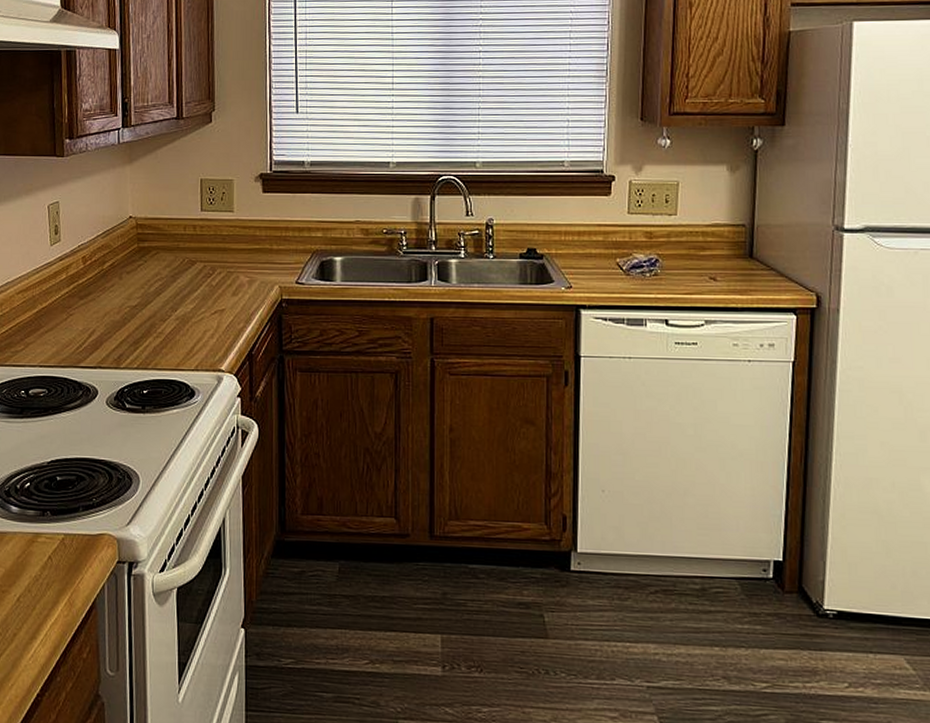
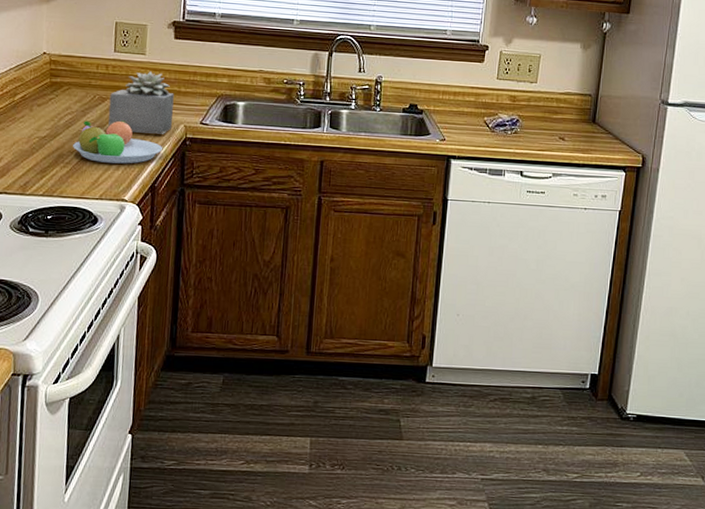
fruit bowl: none [165,284,258,331] -> present [73,120,163,164]
succulent plant: none [199,229,267,297] -> present [108,71,174,134]

